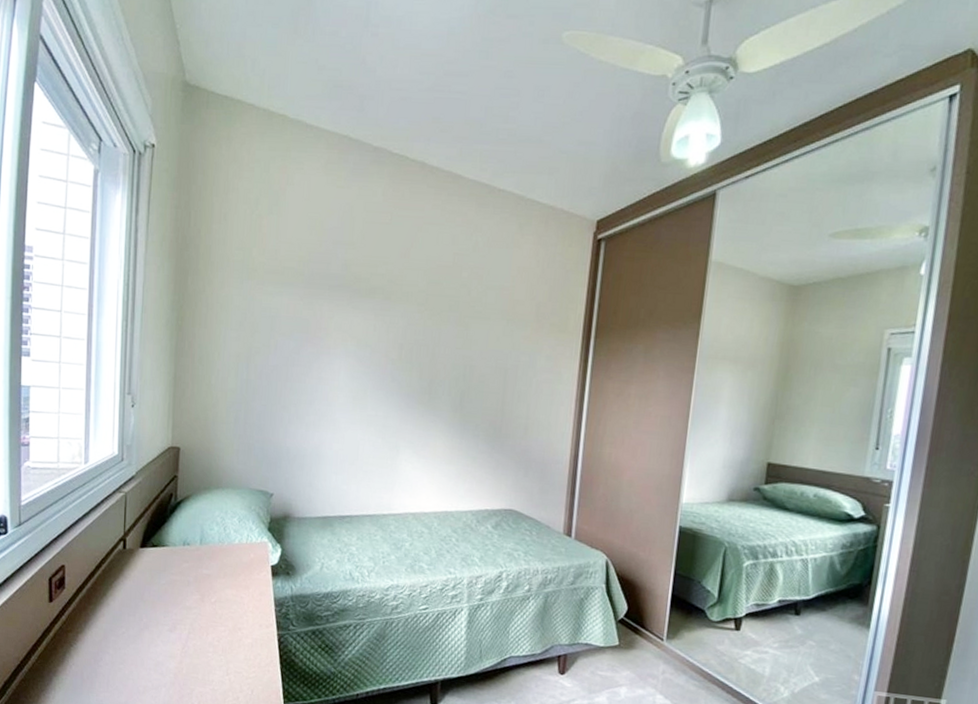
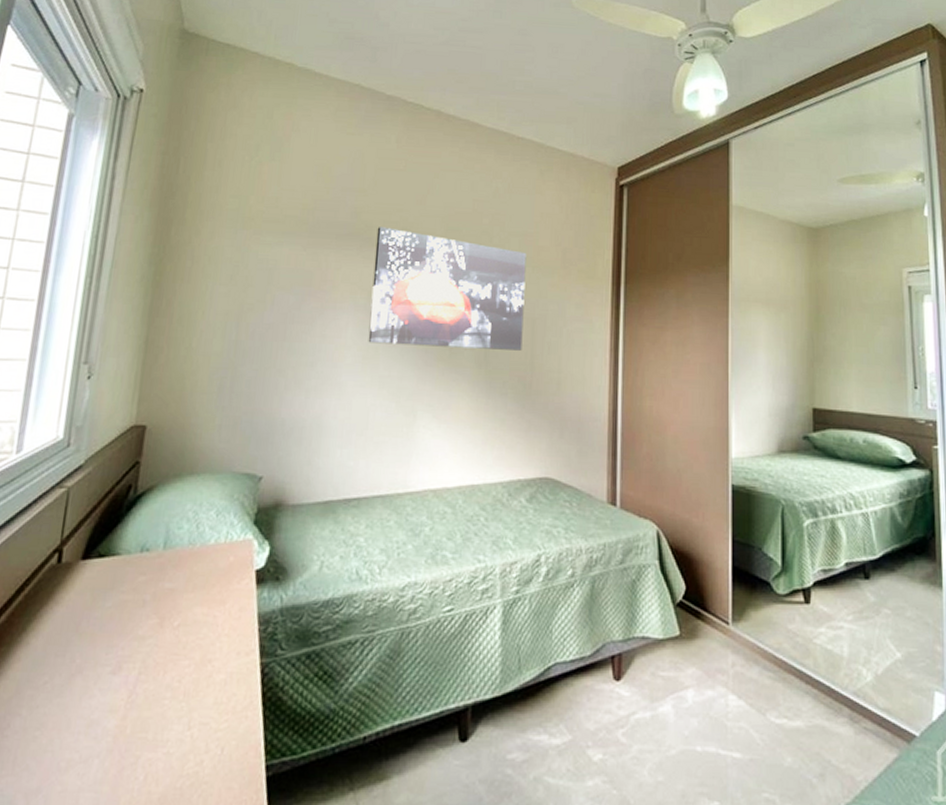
wall art: none [358,279,502,398] -> present [368,227,527,351]

